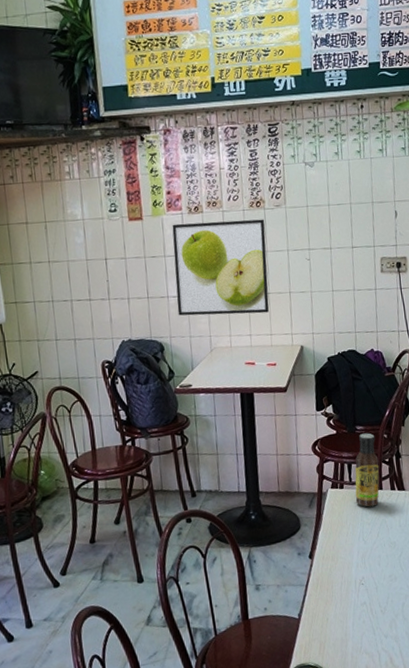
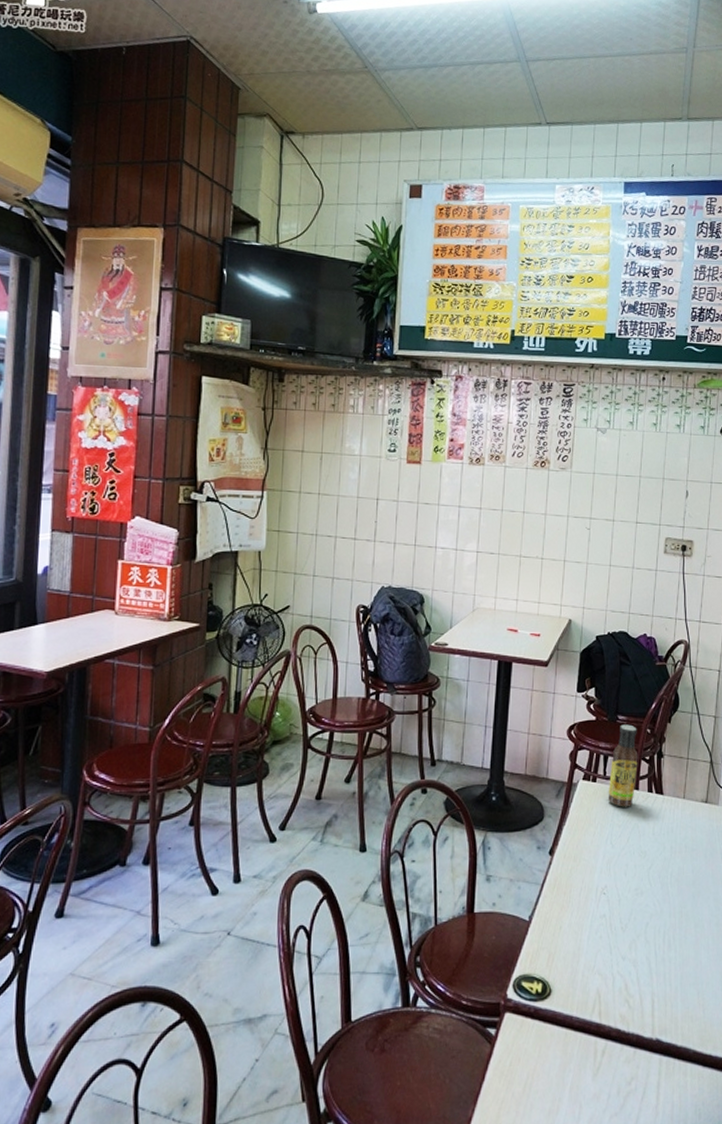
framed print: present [172,219,270,316] -> none [444,473,548,579]

